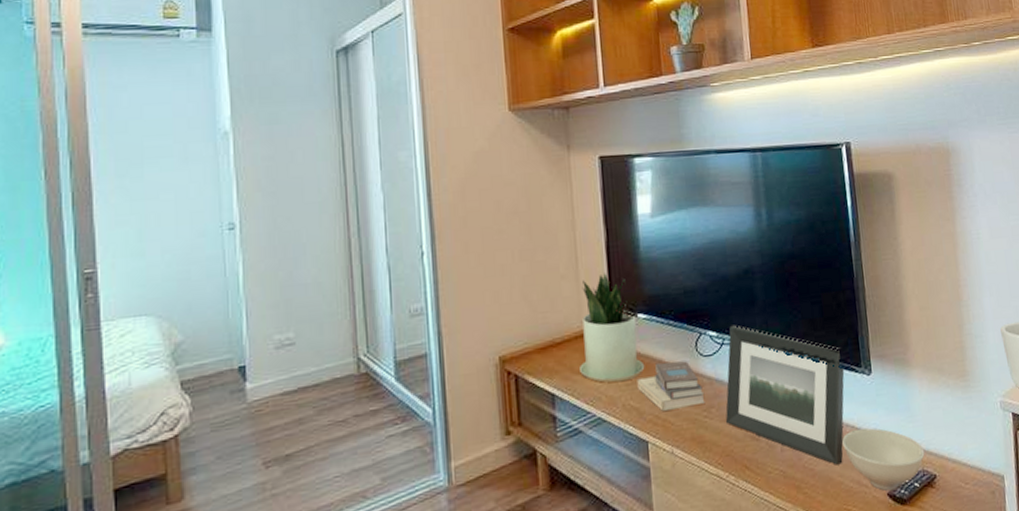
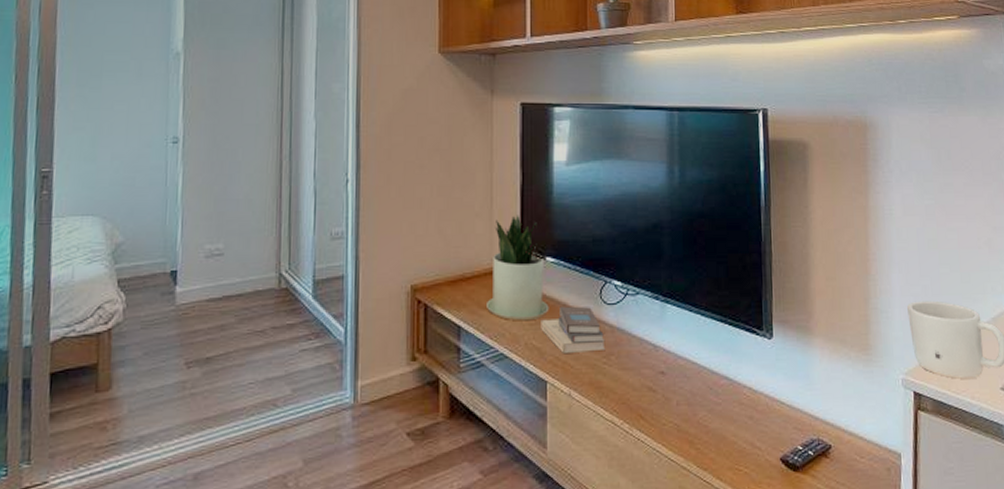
picture frame: present [725,325,845,465] -> none [623,277,746,425]
bowl: present [842,428,925,492] -> none [738,392,821,456]

